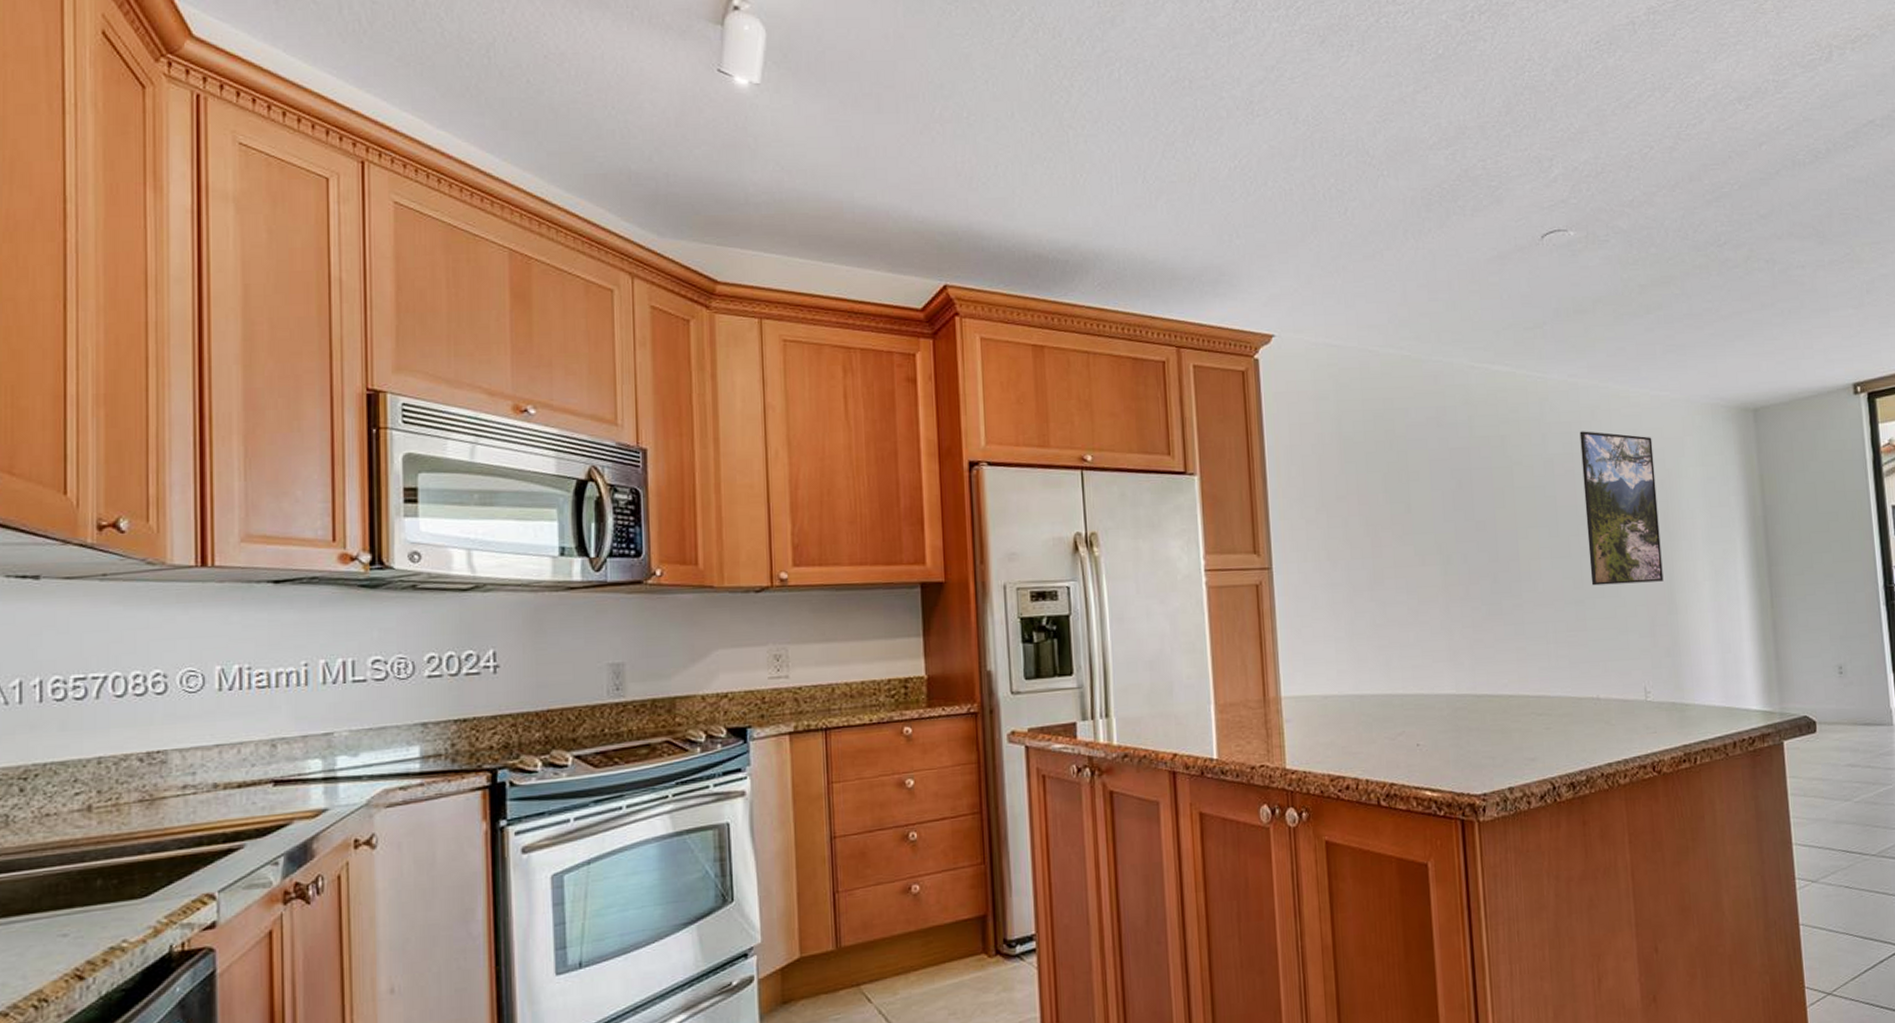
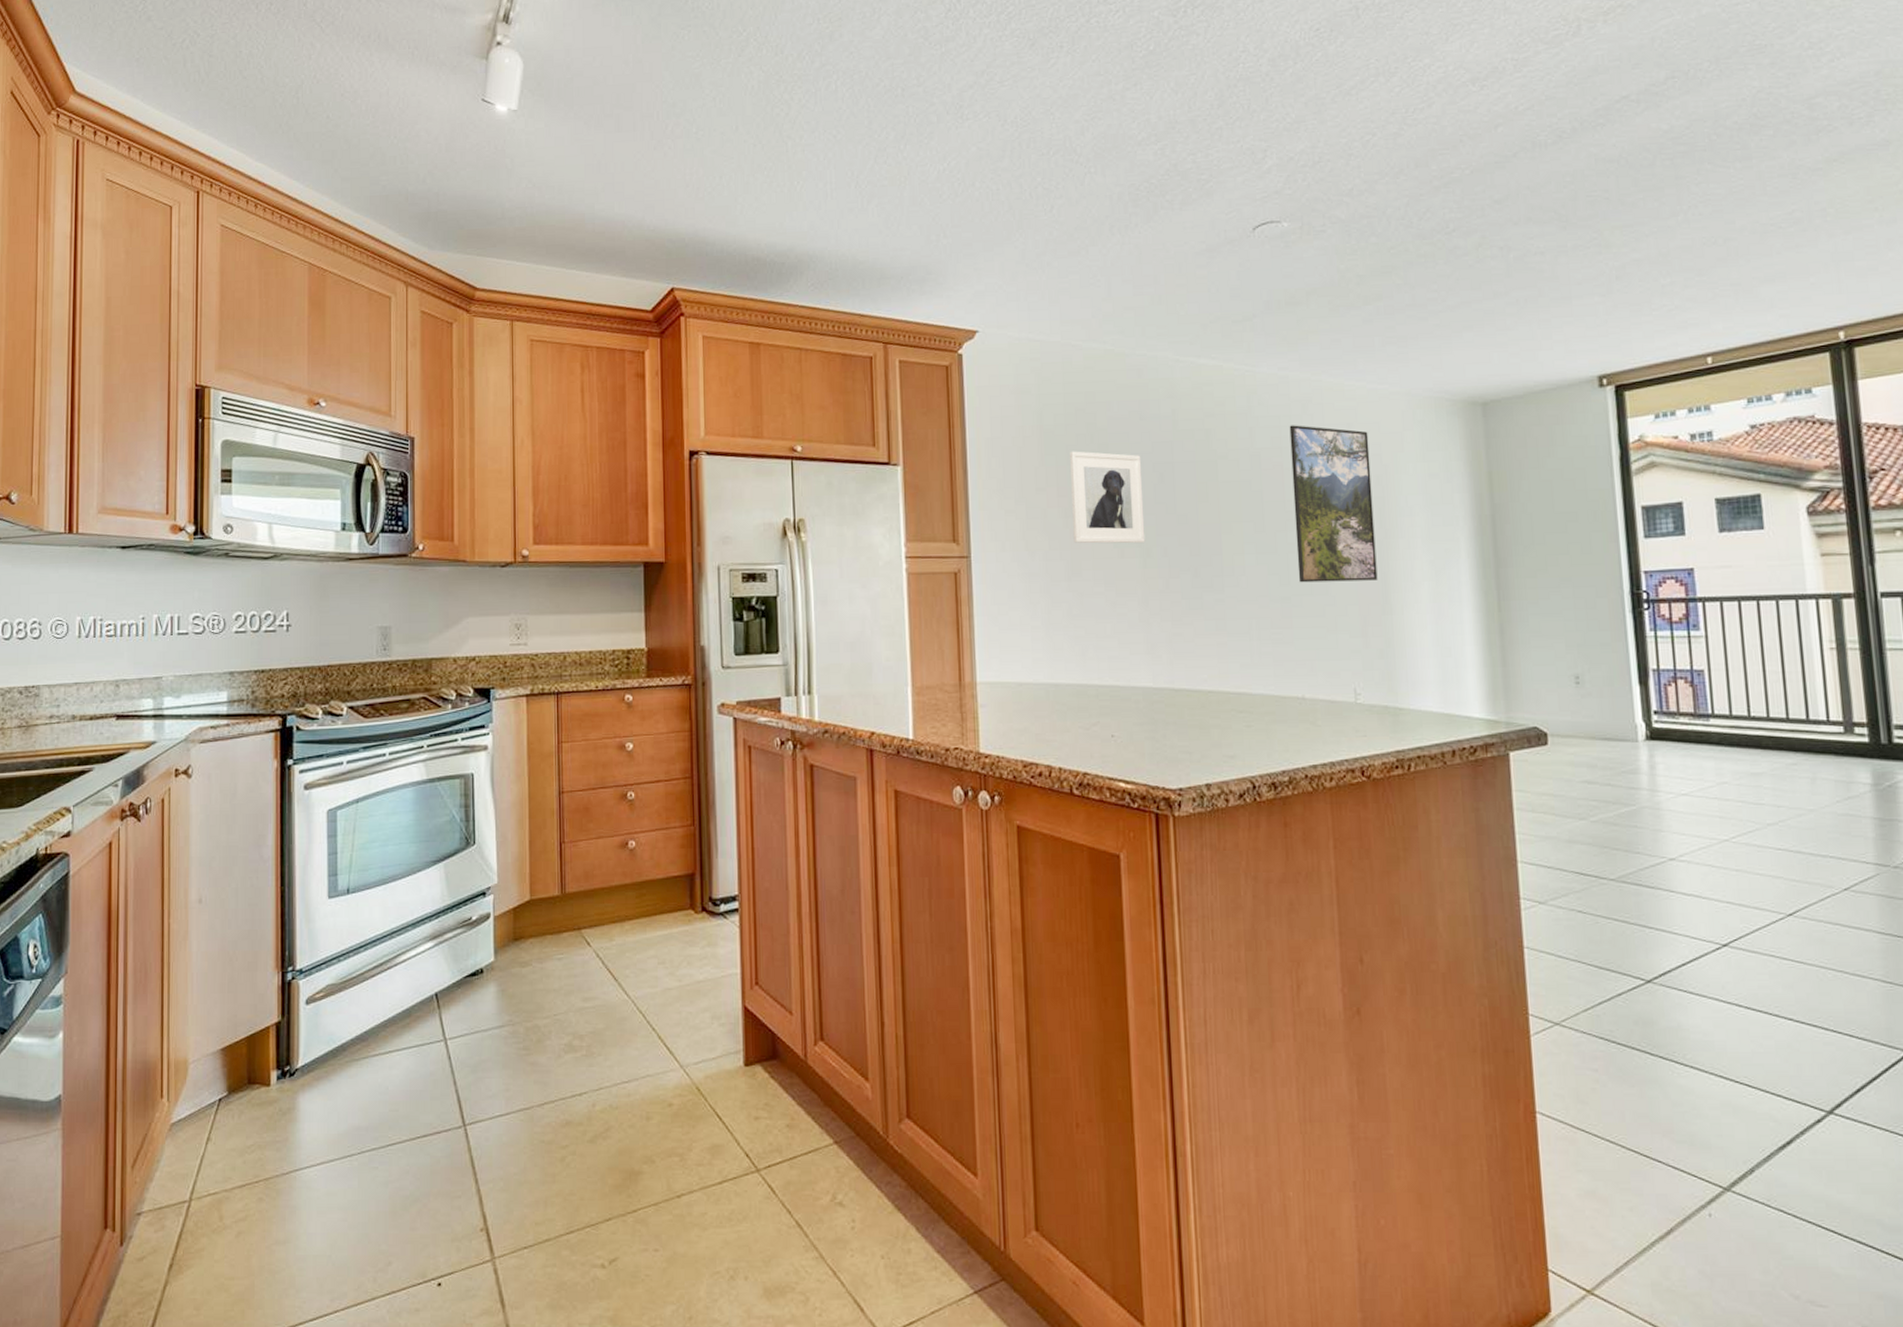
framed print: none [1369,458,1446,552] -> present [1070,451,1146,544]

